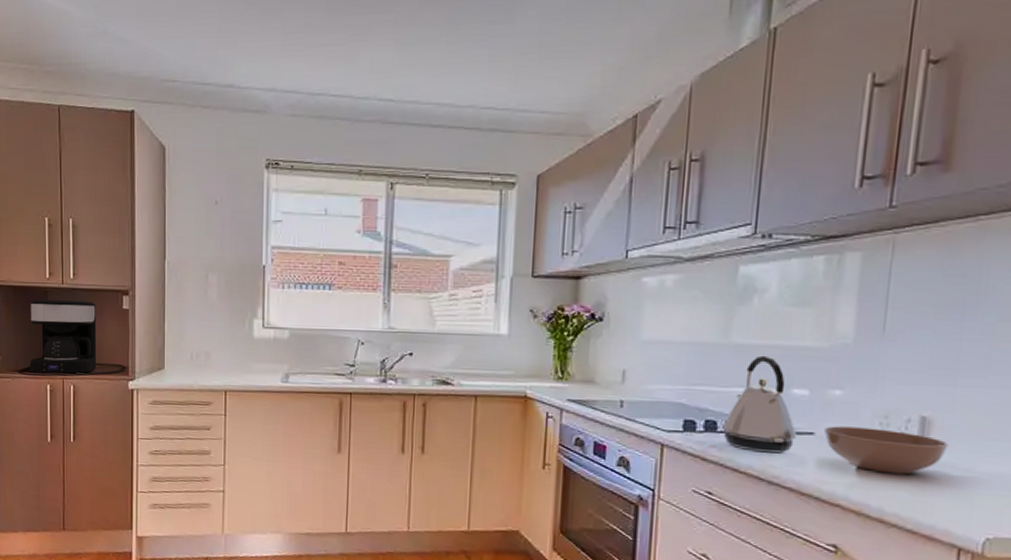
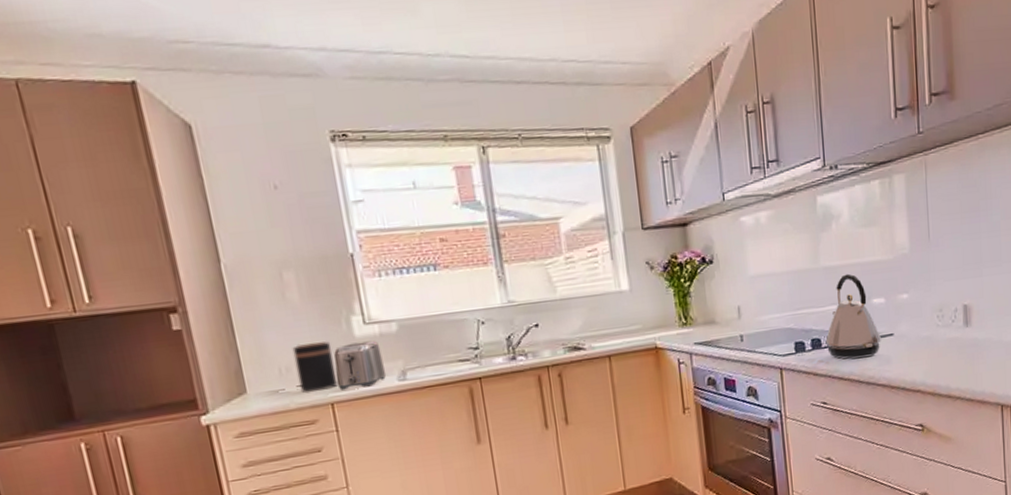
coffee maker: present [18,300,127,377] -> none [28,328,195,439]
cylinder: none [204,337,234,378] -> present [292,341,339,393]
toaster: none [232,342,273,383] -> present [333,340,387,390]
bowl: present [823,426,948,475] -> none [899,320,984,357]

